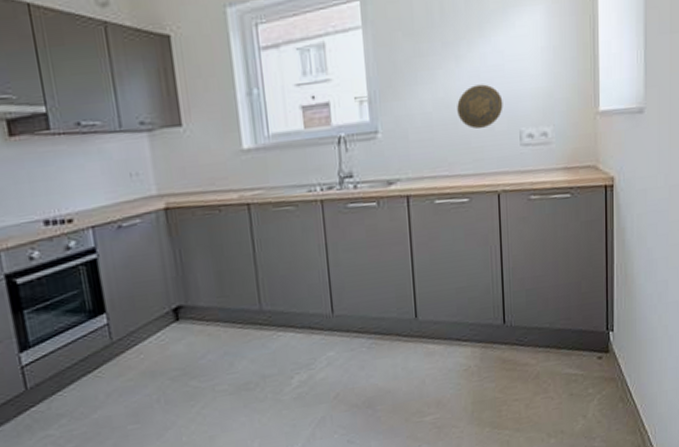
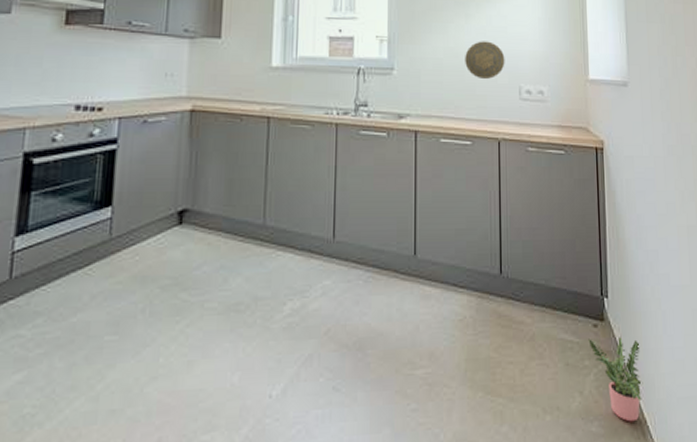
potted plant: none [593,364,646,435] -> present [588,337,643,422]

